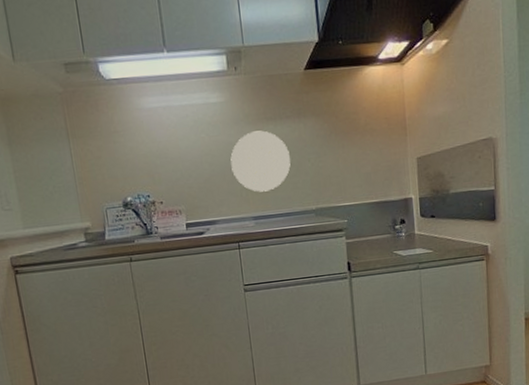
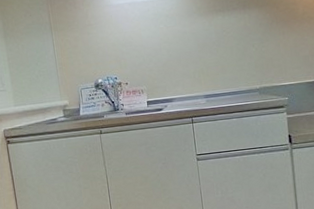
decorative plate: present [230,130,291,192] -> none [185,21,237,74]

